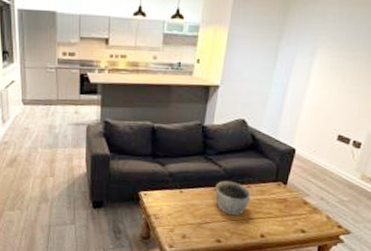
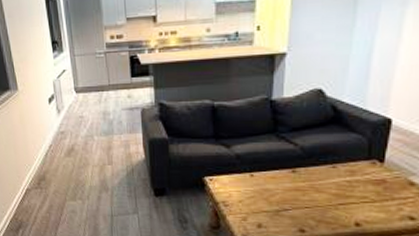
bowl: present [215,180,251,216] -> none [292,160,338,202]

